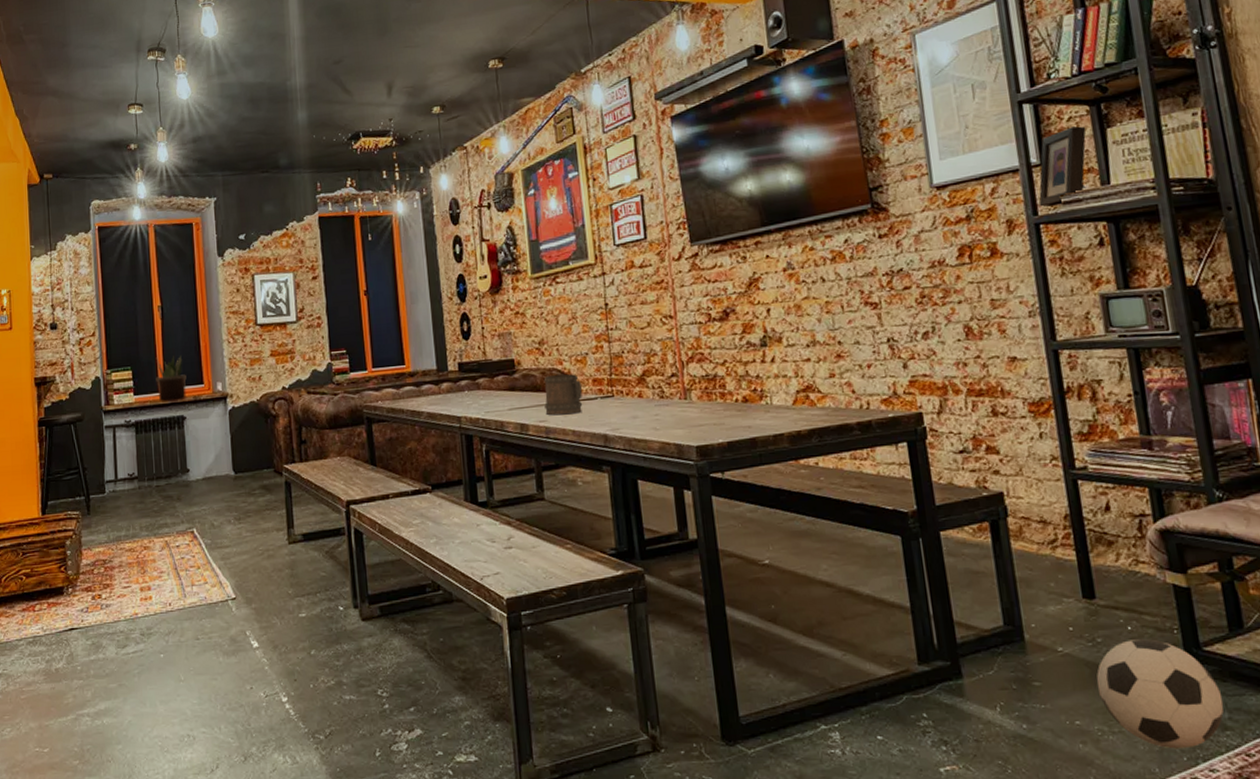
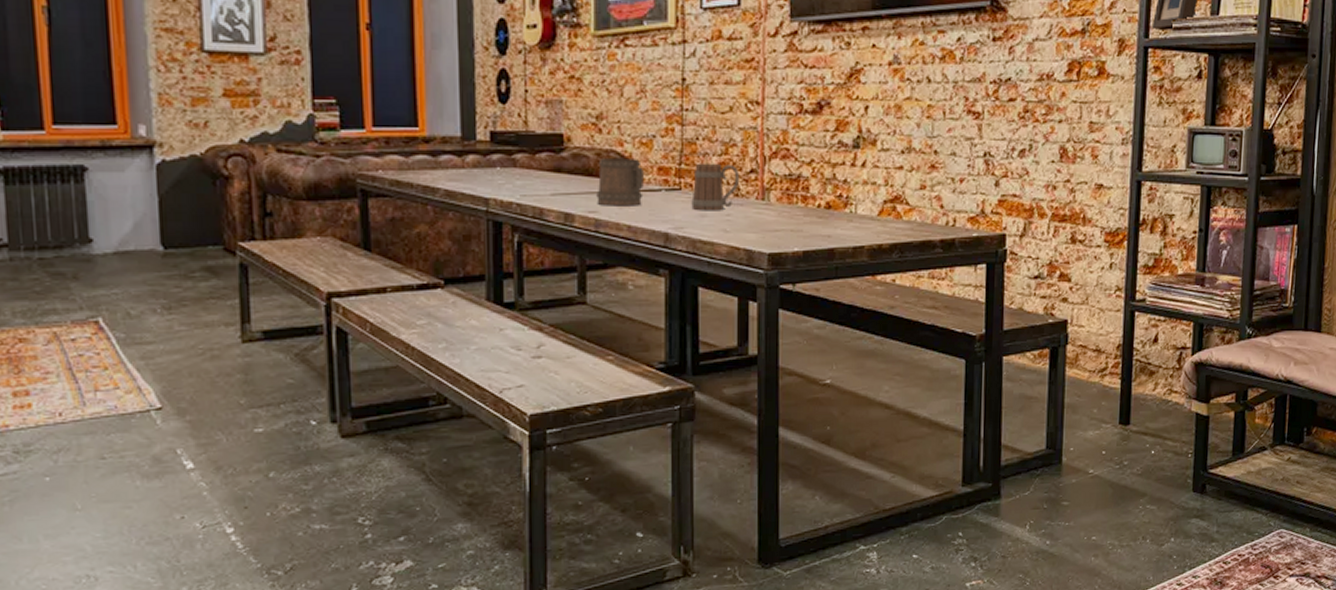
planter: present [156,356,187,402] -> none [38,80,89,145]
beer mug: none [623,371,664,414] -> present [691,163,740,211]
soccer ball: present [1096,639,1224,749] -> none [1116,462,1216,560]

